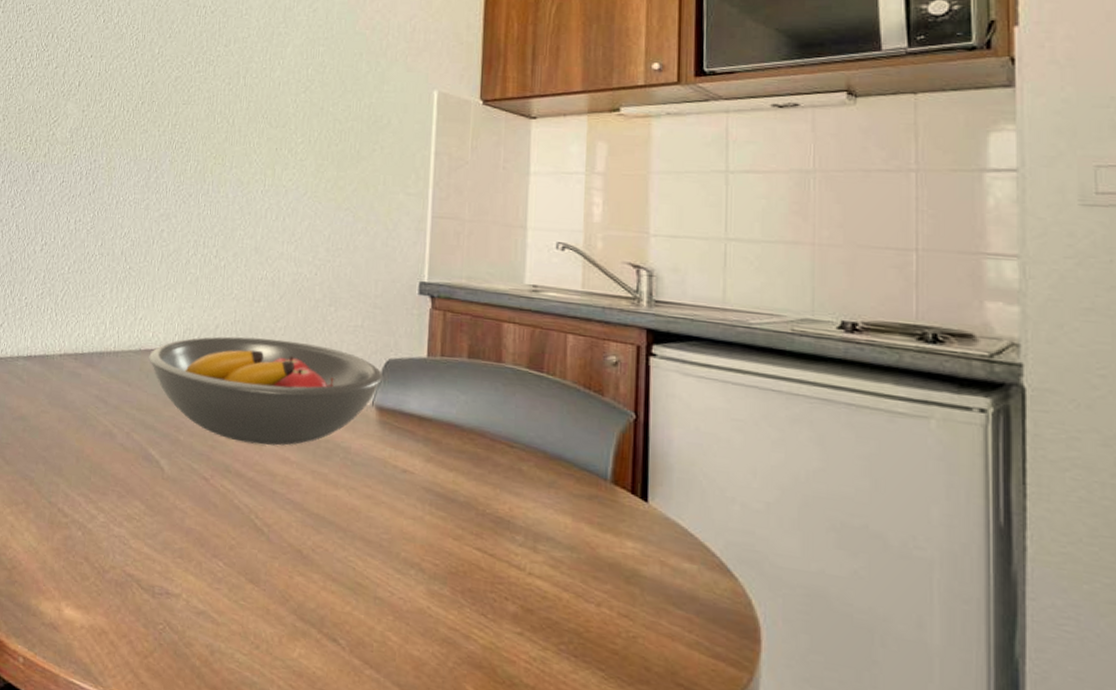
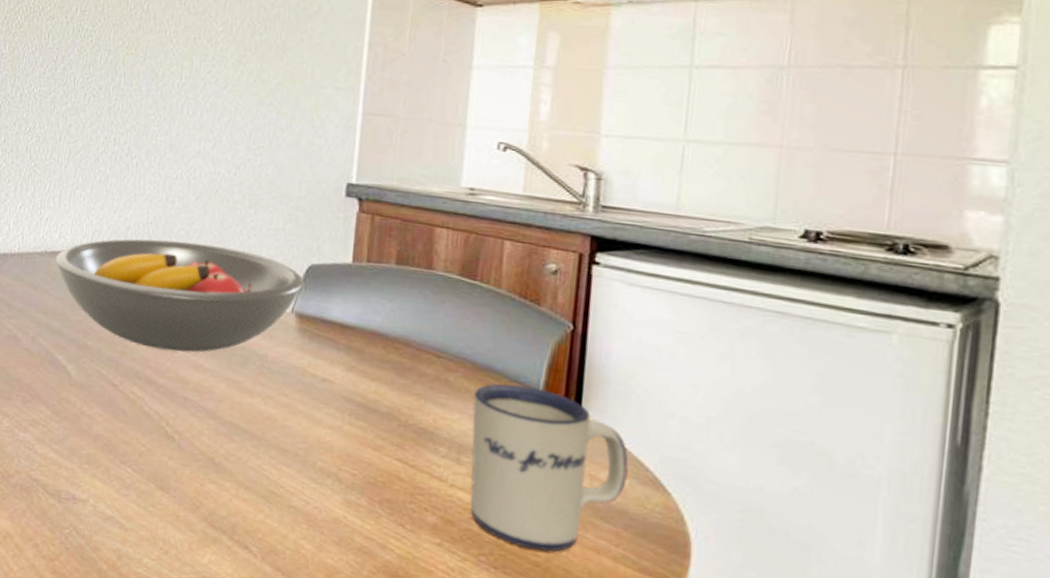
mug: none [545,472,696,640] -> present [470,383,629,552]

